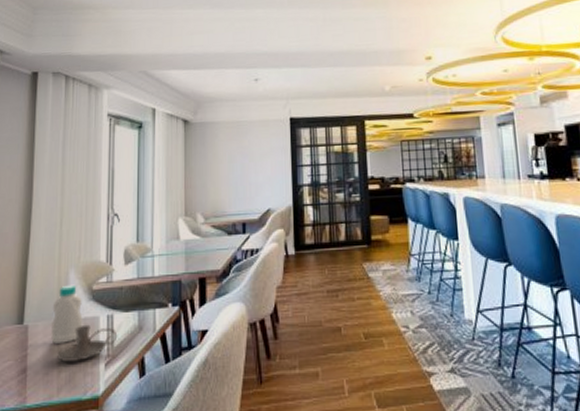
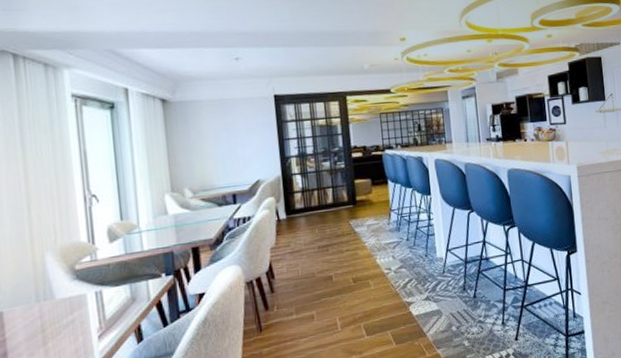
bottle: present [50,284,83,345] -> none [29,266,68,326]
candle holder: present [57,324,118,362] -> none [42,302,110,341]

